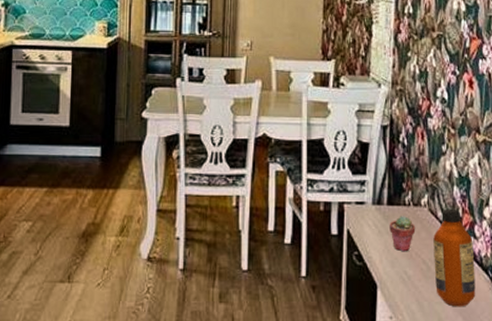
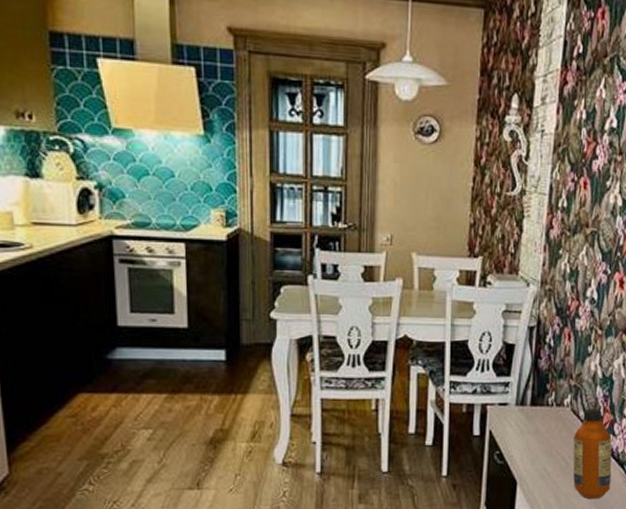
potted succulent: present [389,216,416,252] -> none [532,416,557,450]

